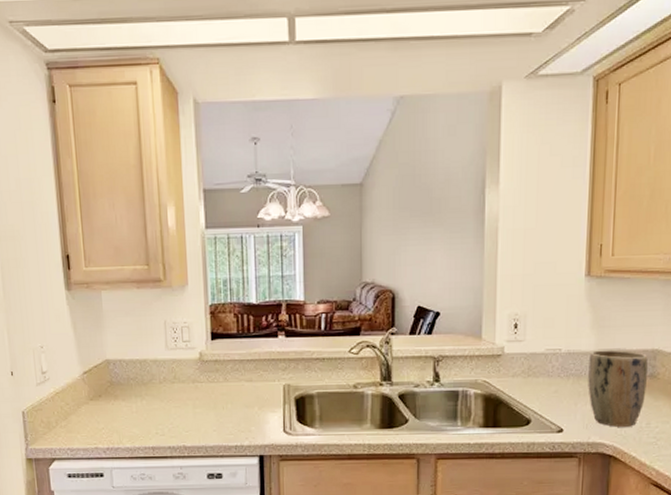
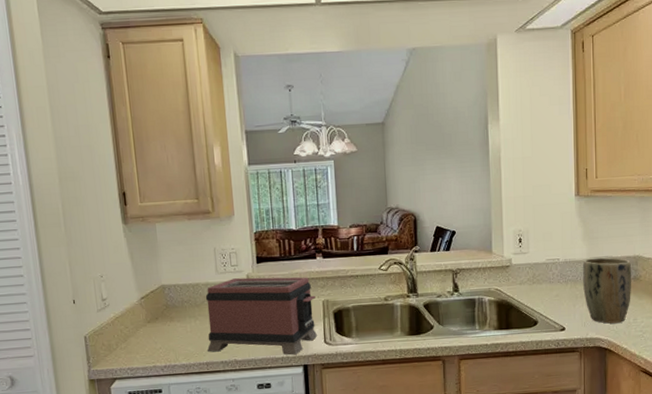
toaster: none [153,355,277,444] -> present [205,277,318,355]

